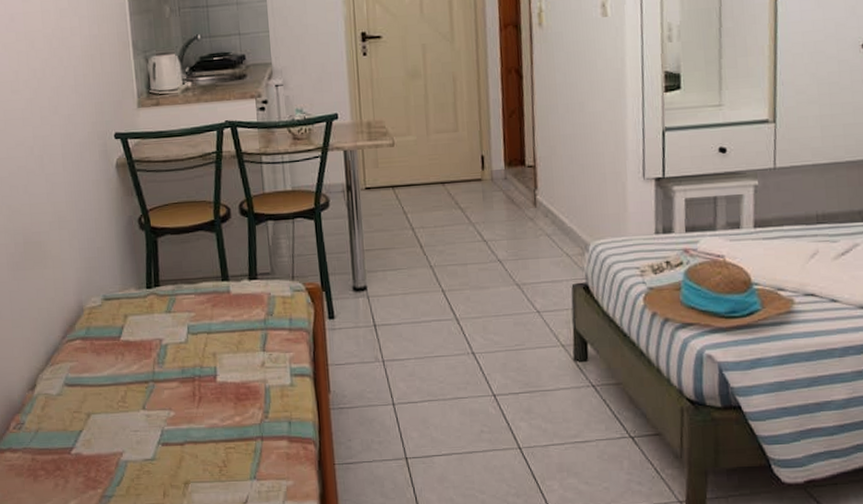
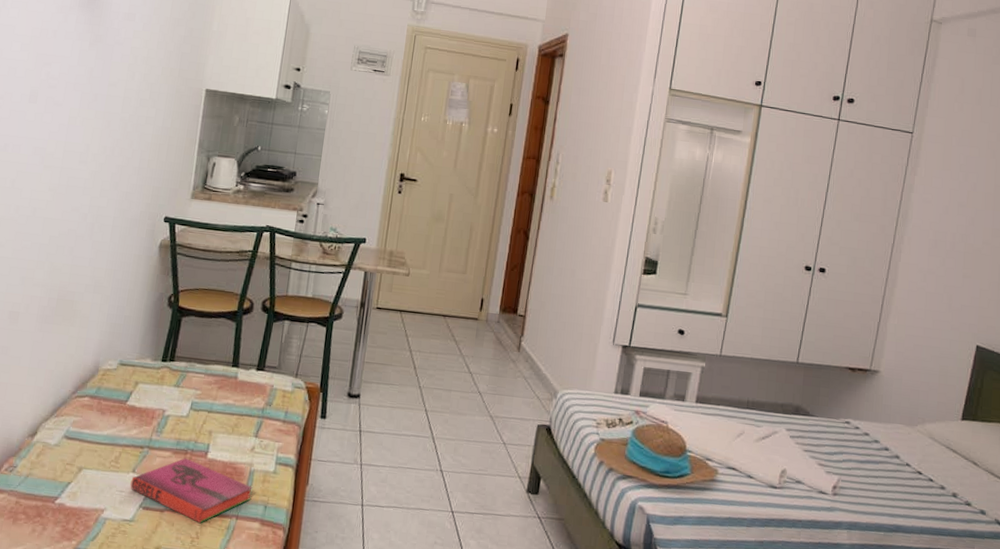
hardback book: none [143,385,272,451] -> present [130,458,252,524]

